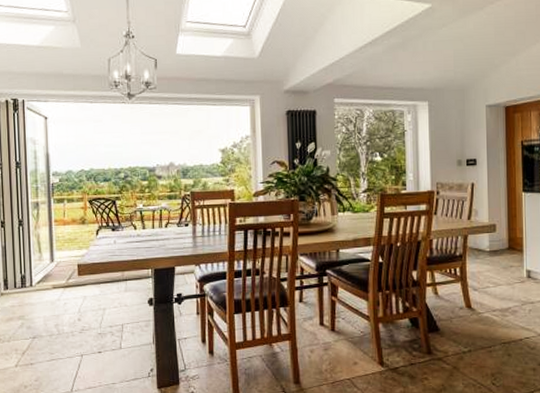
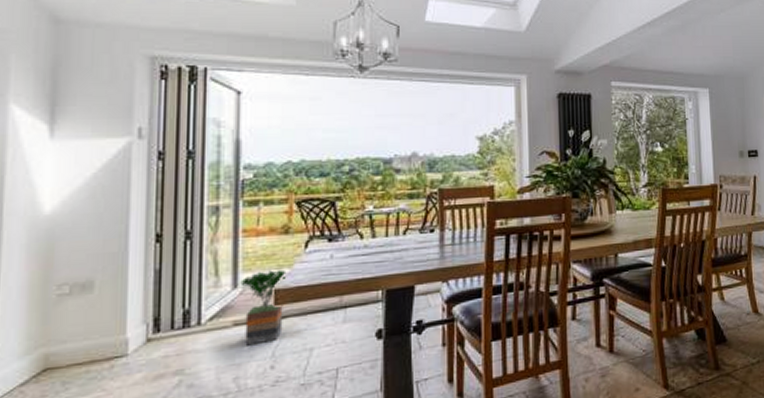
potted tree: none [55,250,85,303] -> present [240,269,287,346]

